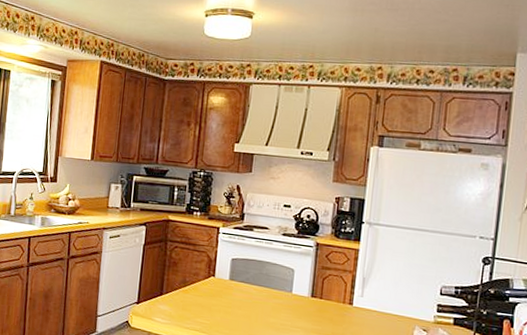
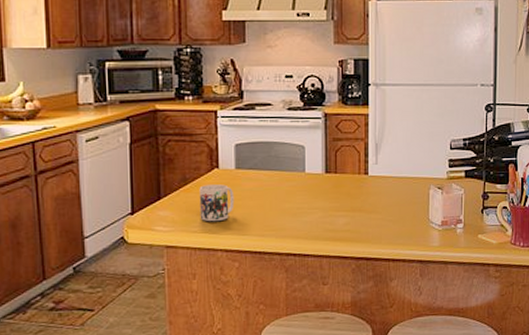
mug: none [193,289,226,323] -> present [199,184,235,222]

